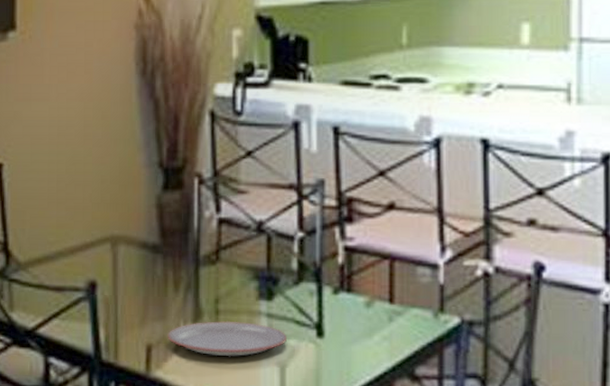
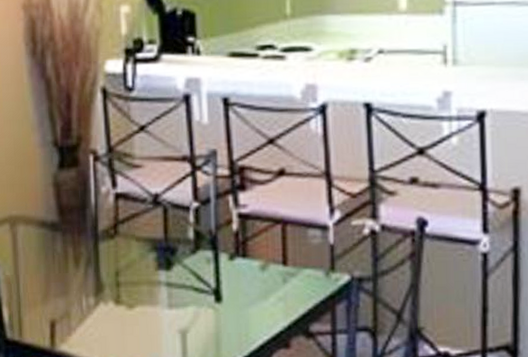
plate: present [167,320,287,357] -> none [70,292,186,327]

